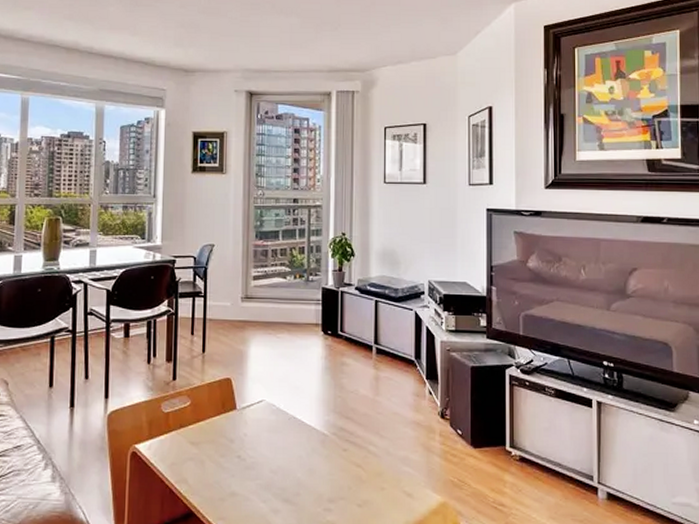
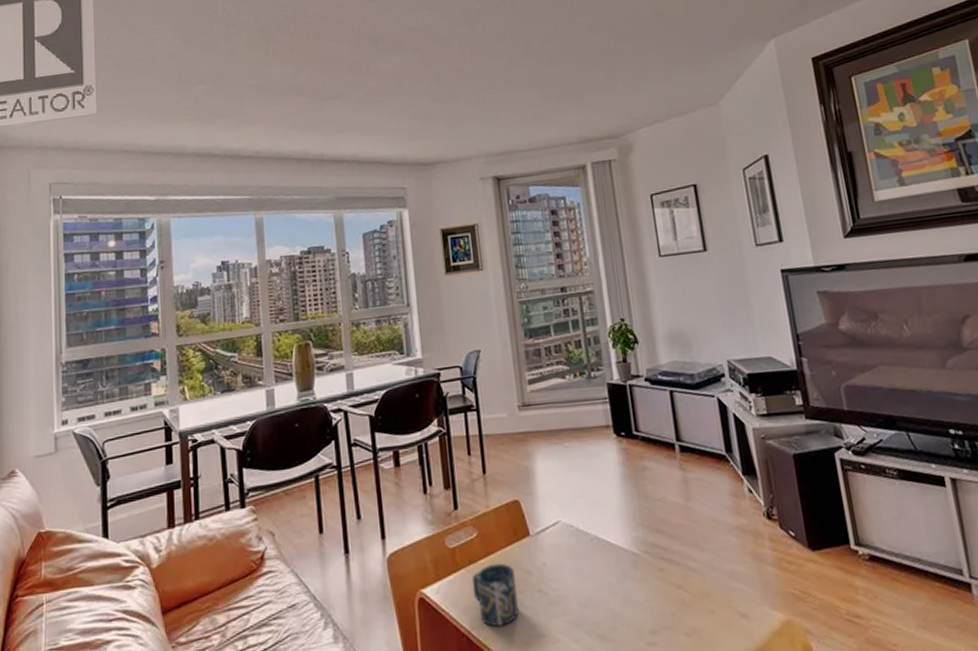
cup: none [180,429,218,482] -> present [471,563,519,627]

